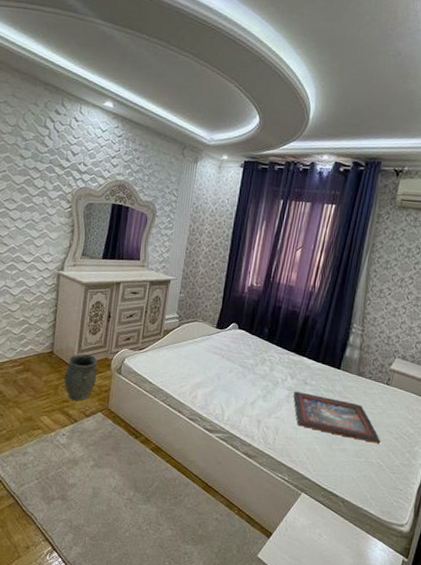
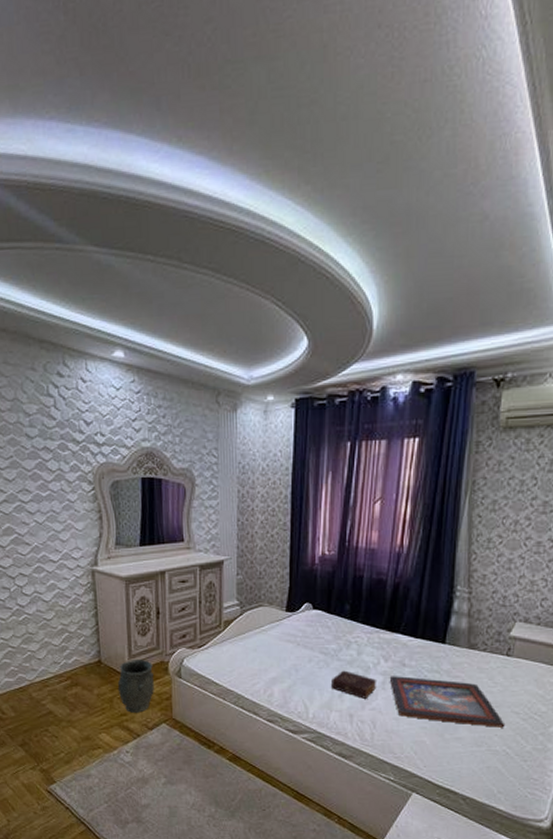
book: none [246,382,284,408] -> present [332,670,377,699]

